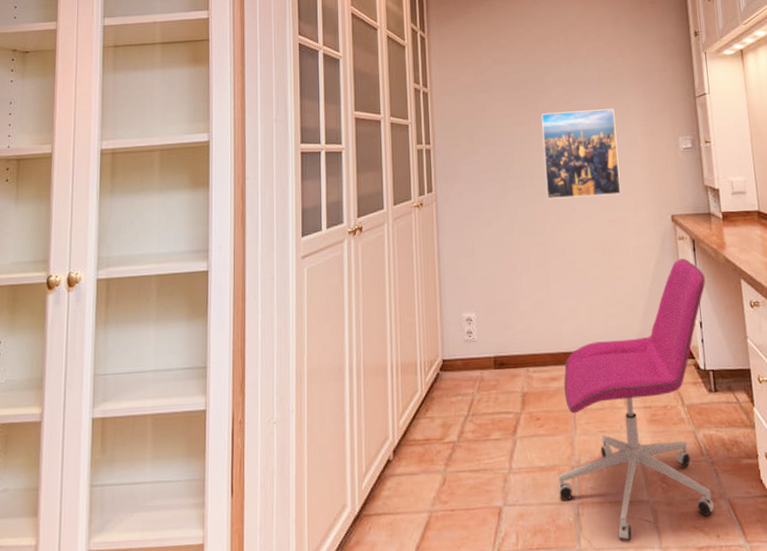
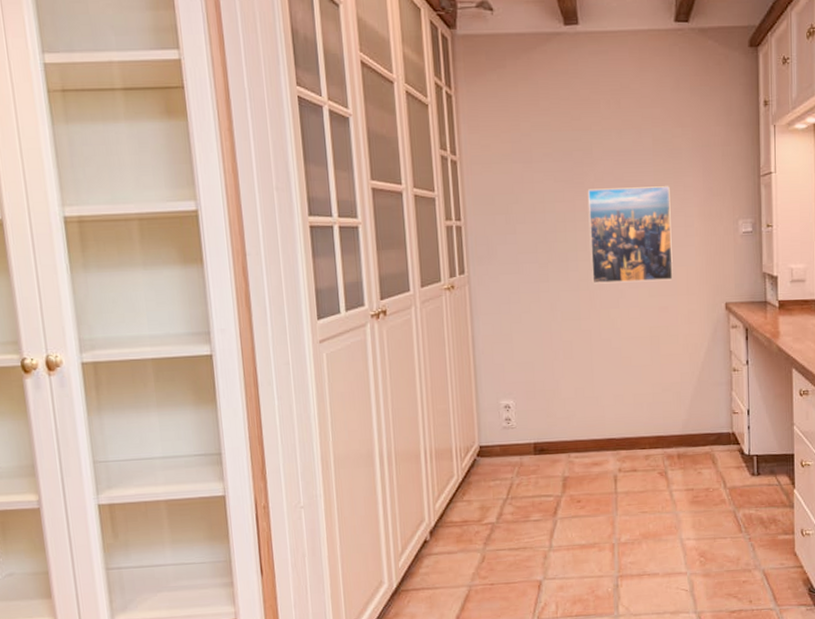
office chair: present [558,258,715,541] -> none [598,347,756,608]

